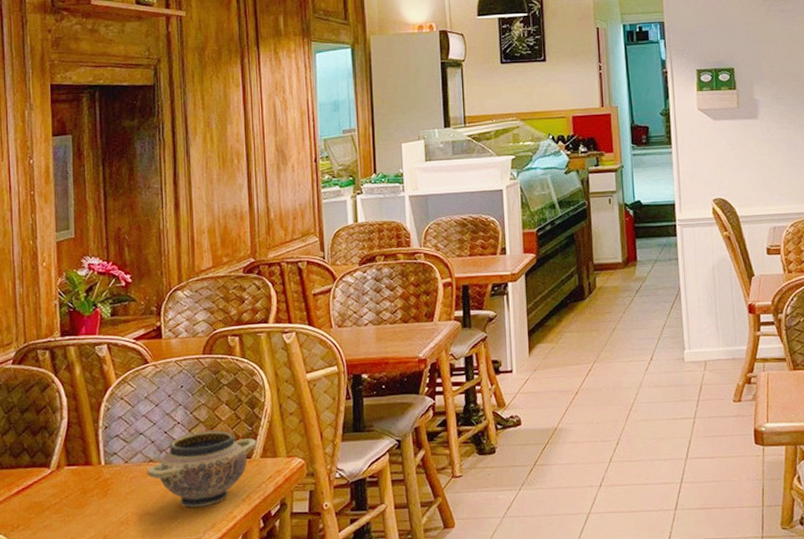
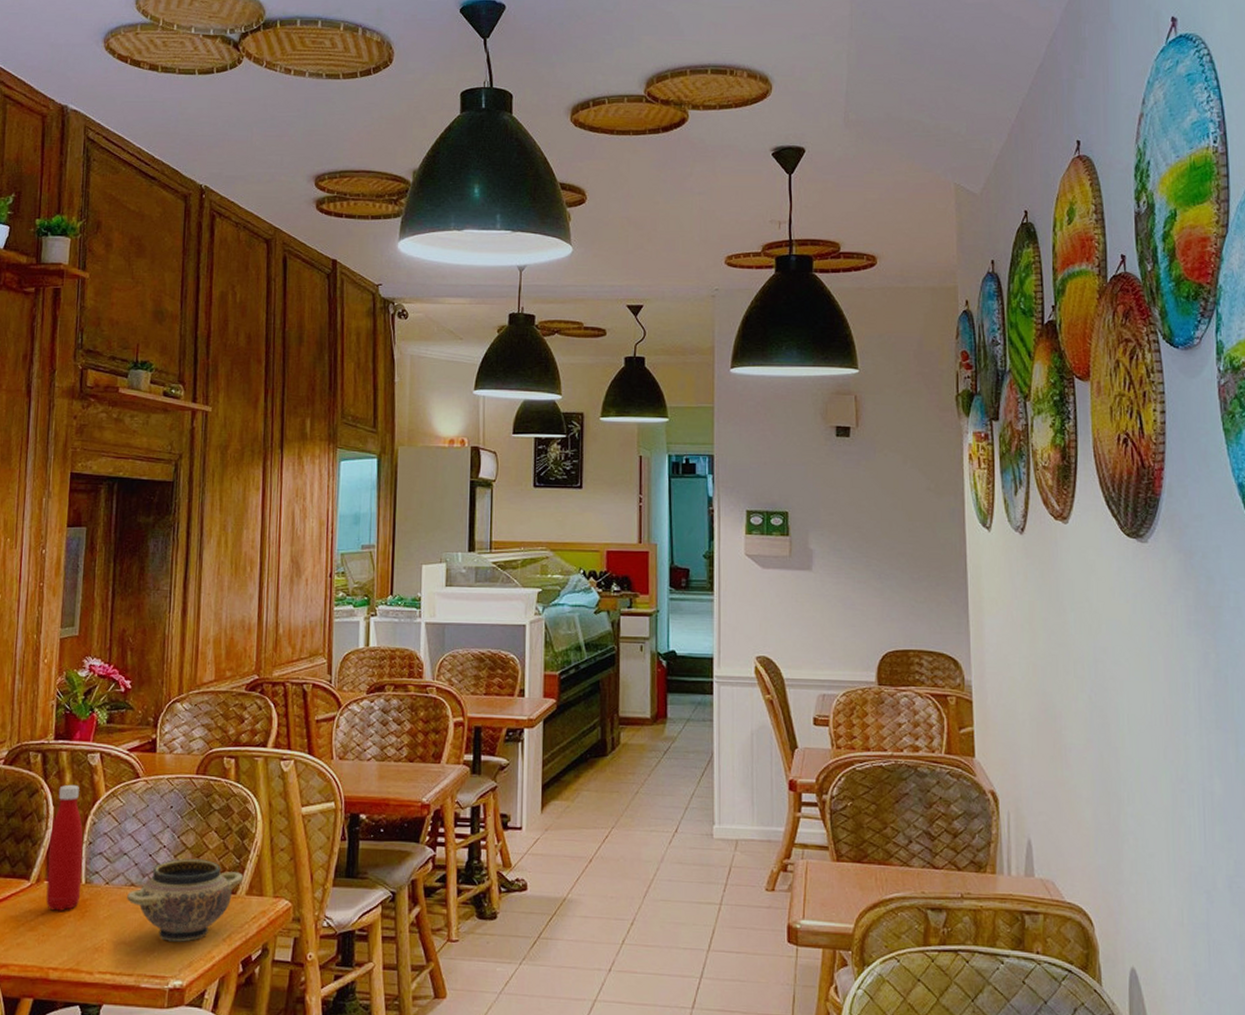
bottle: none [66,376,102,493] -> present [46,784,84,911]

